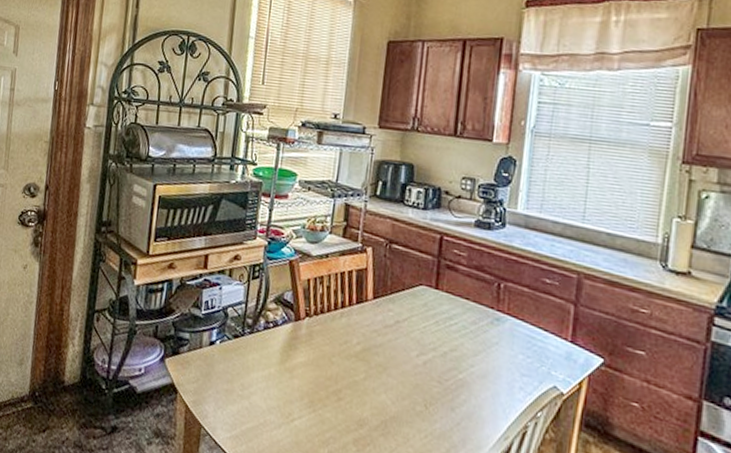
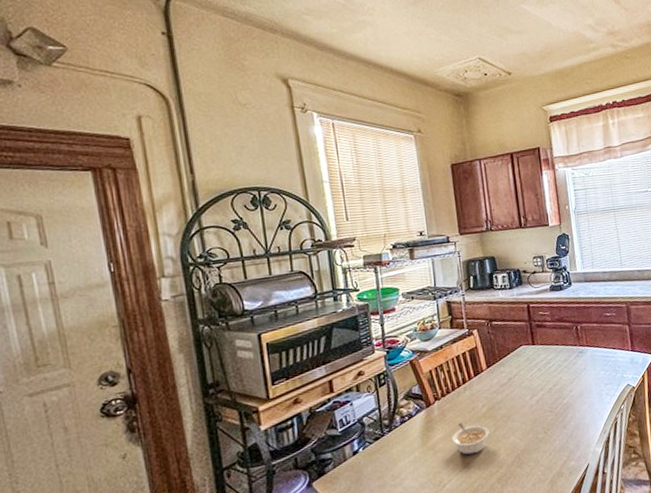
legume: none [313,353,358,398] -> present [452,422,490,455]

